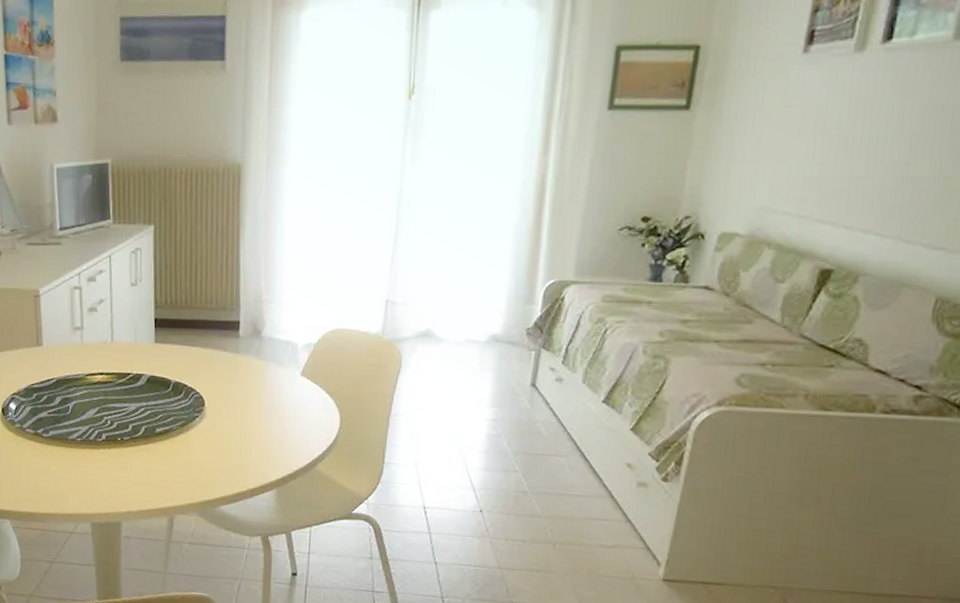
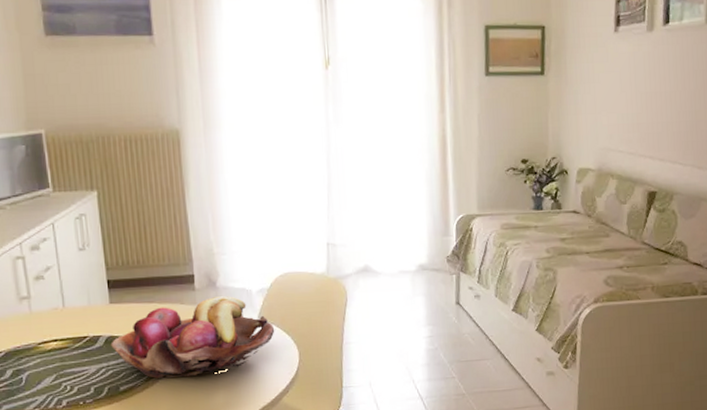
fruit basket: none [151,347,317,429] -> present [111,296,275,378]

